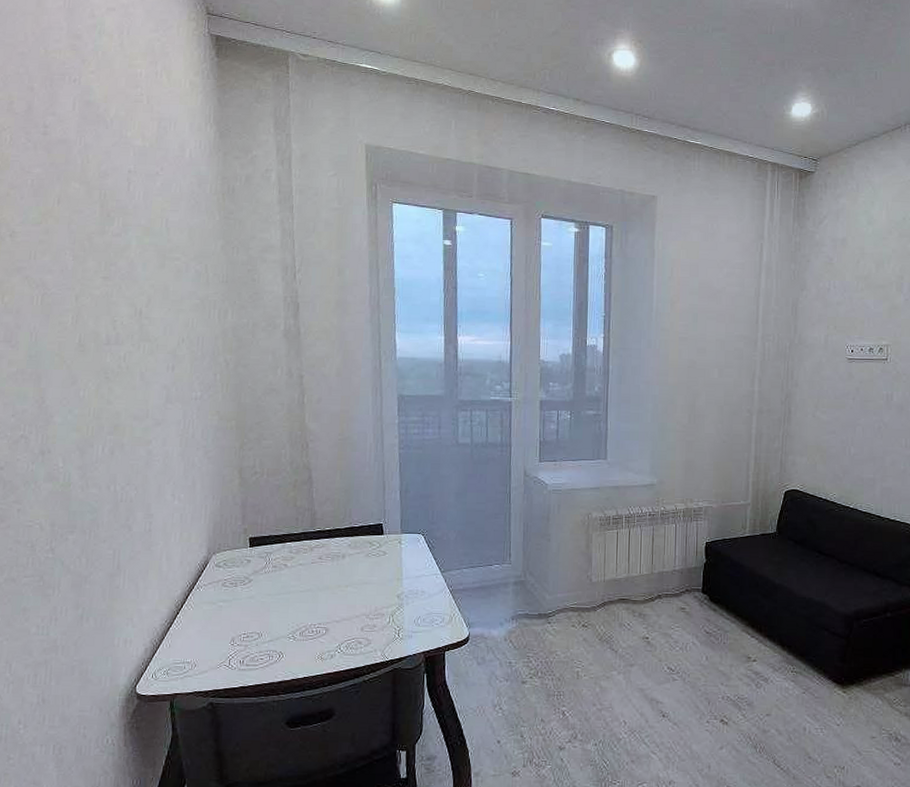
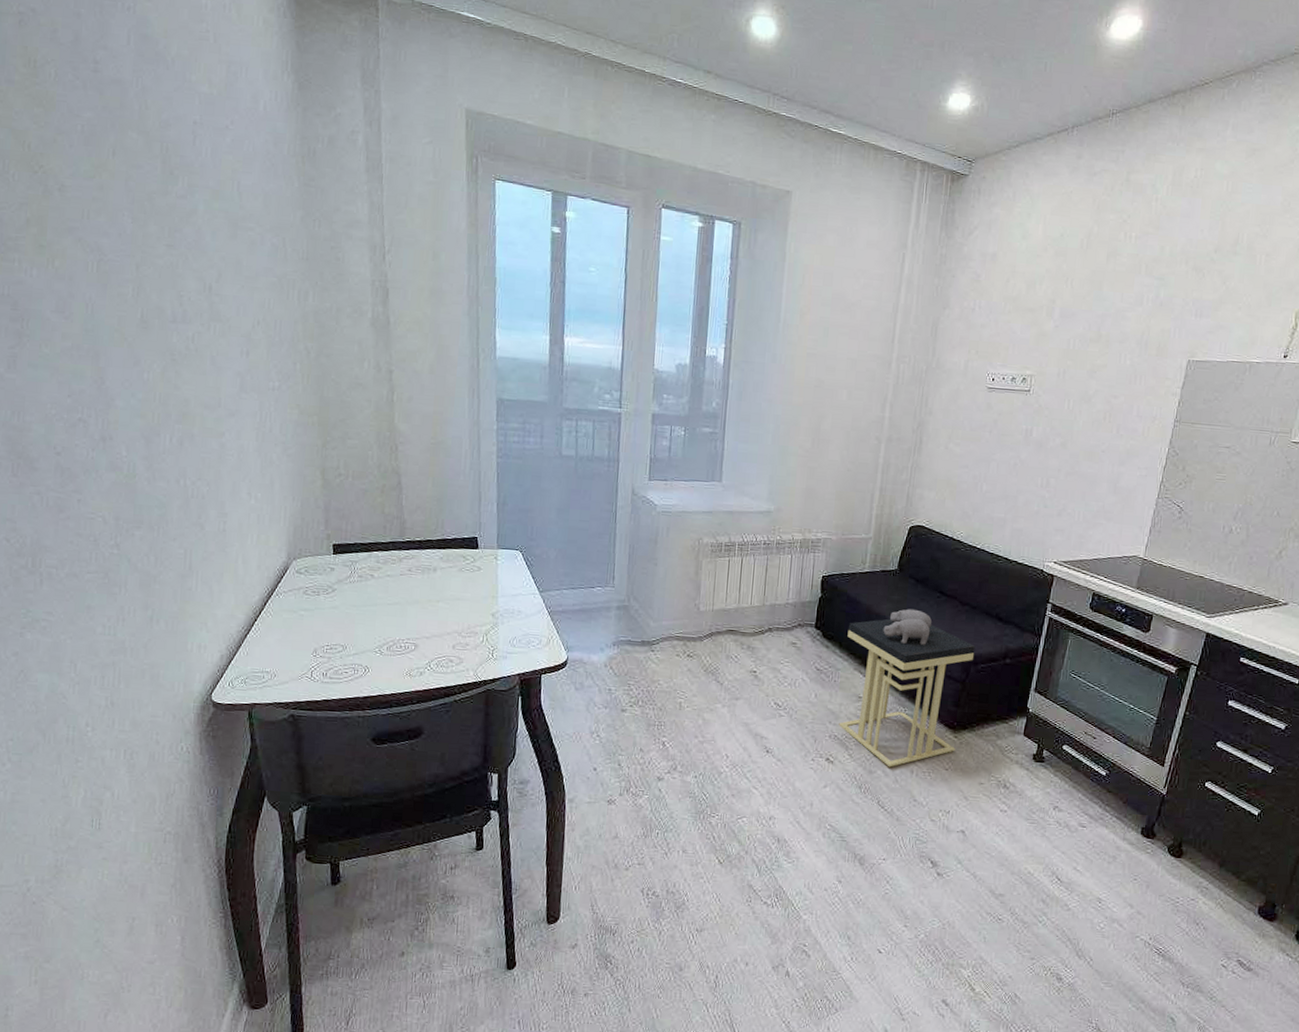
side table: none [730,569,856,726] -> present [839,609,975,768]

